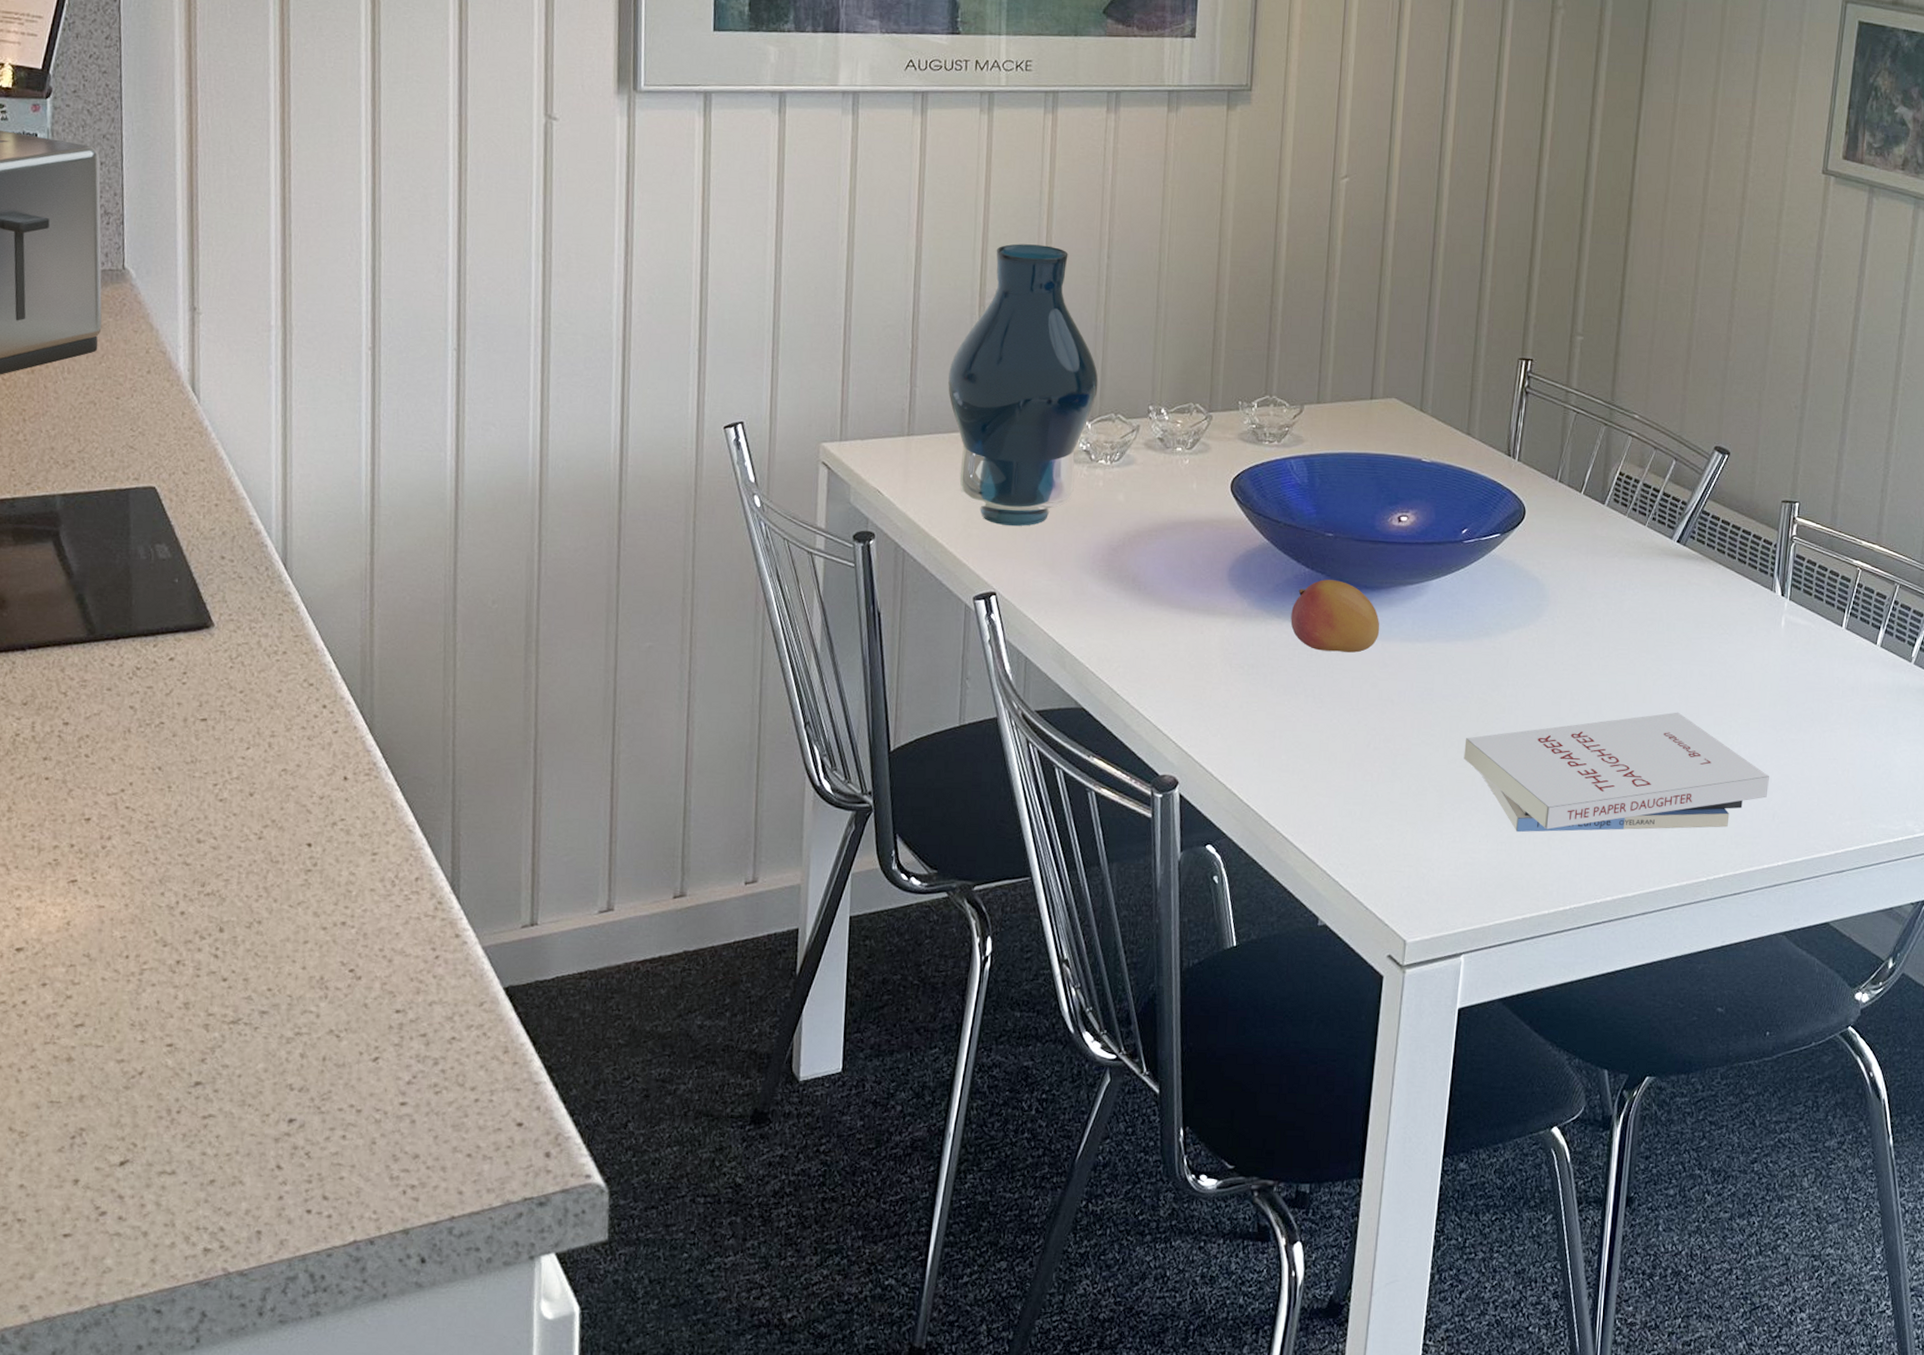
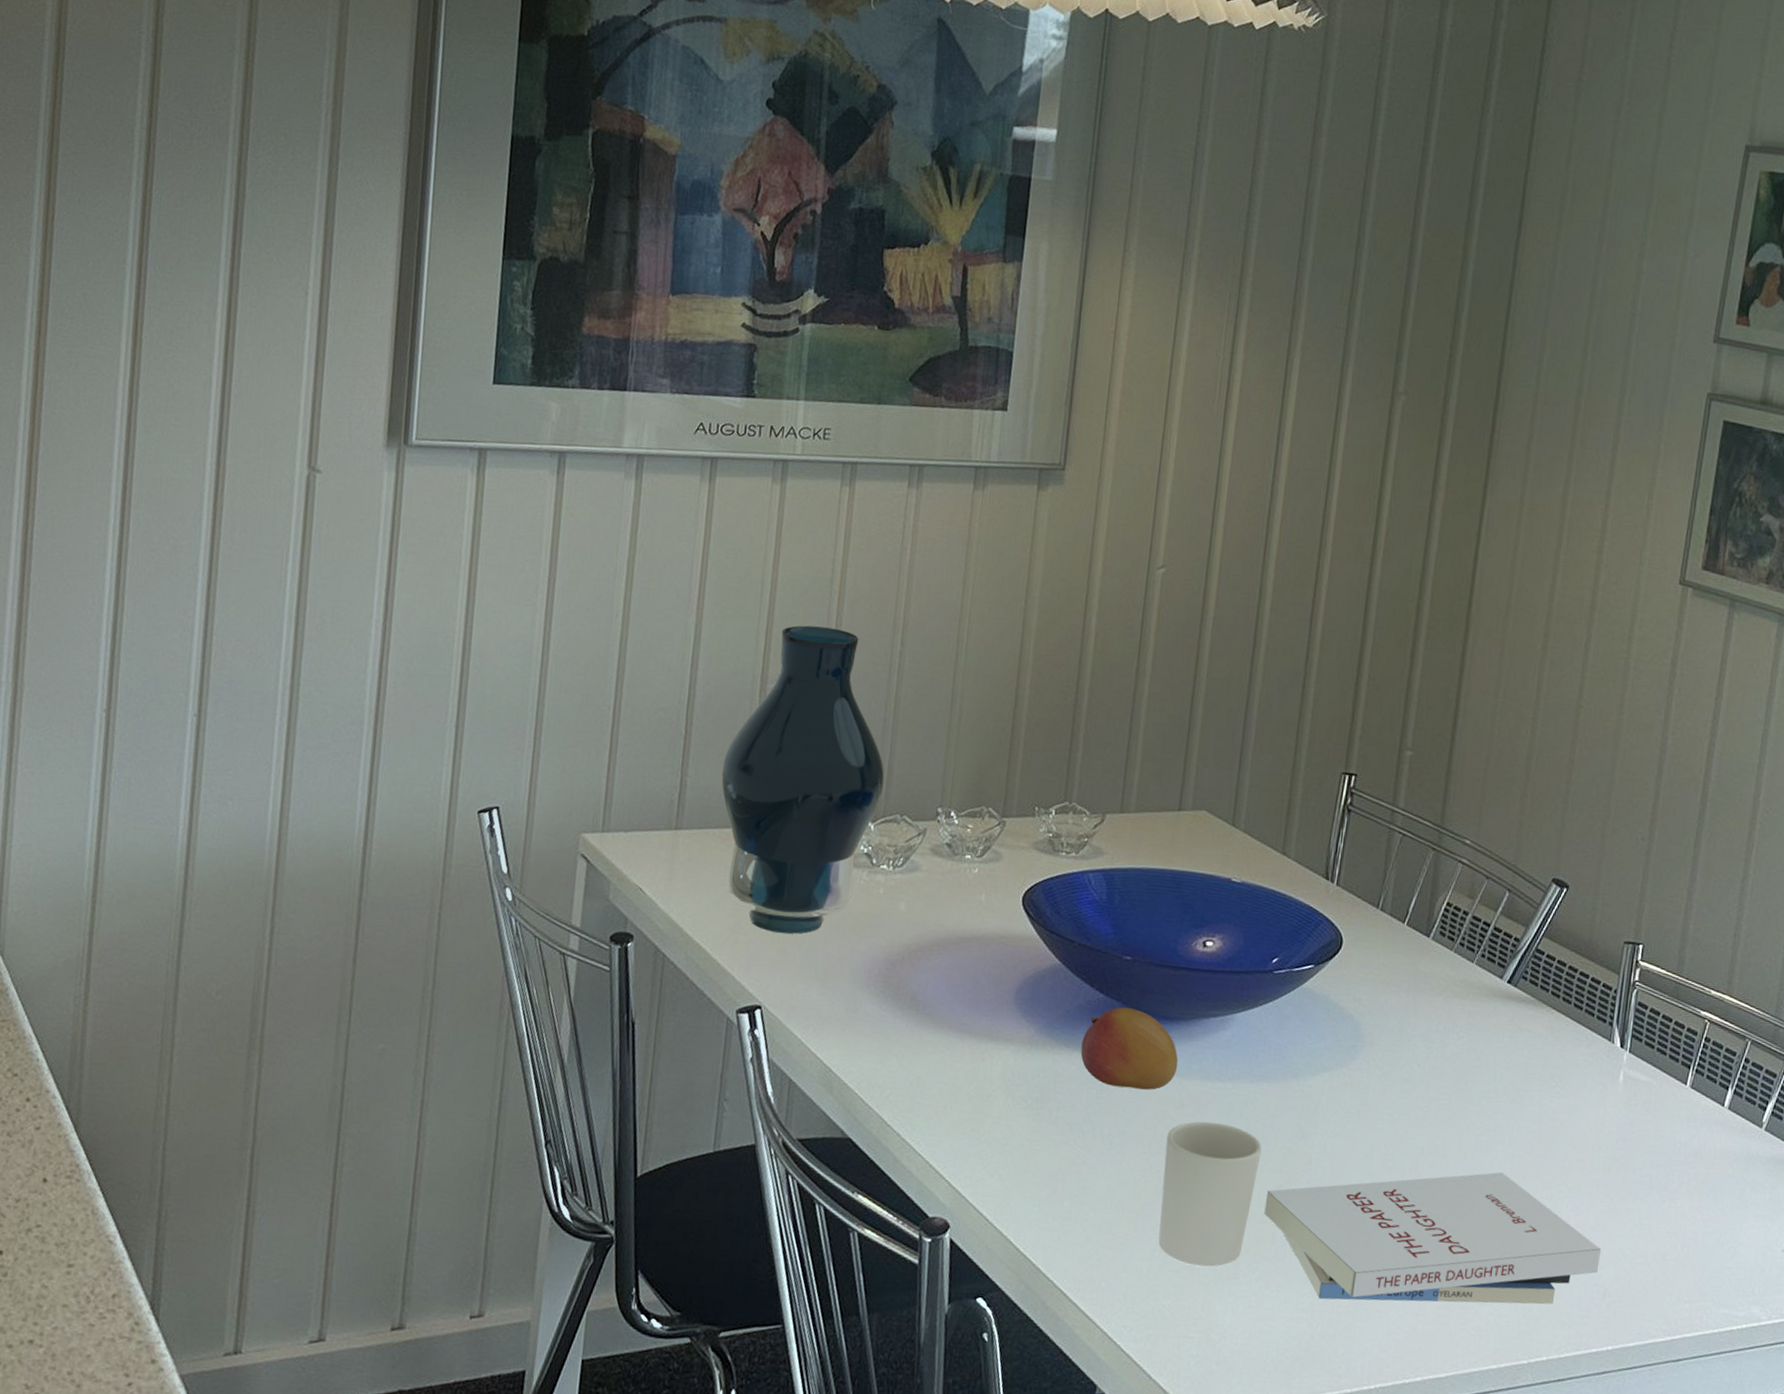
mug: none [1369,678,1459,808] -> present [1158,1121,1262,1267]

